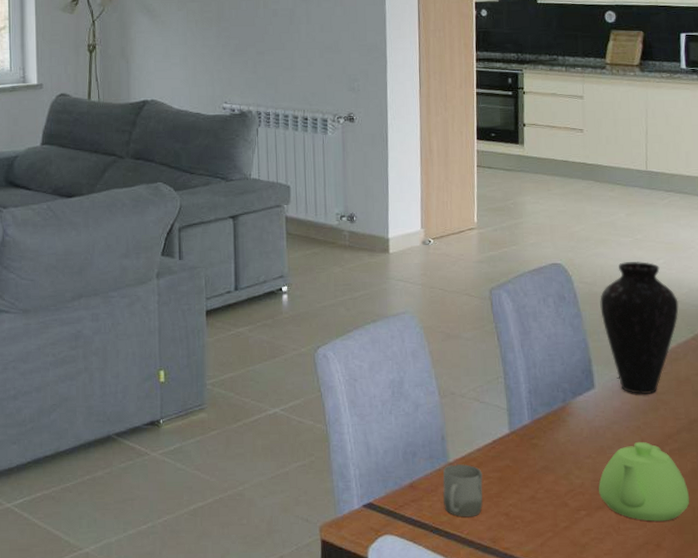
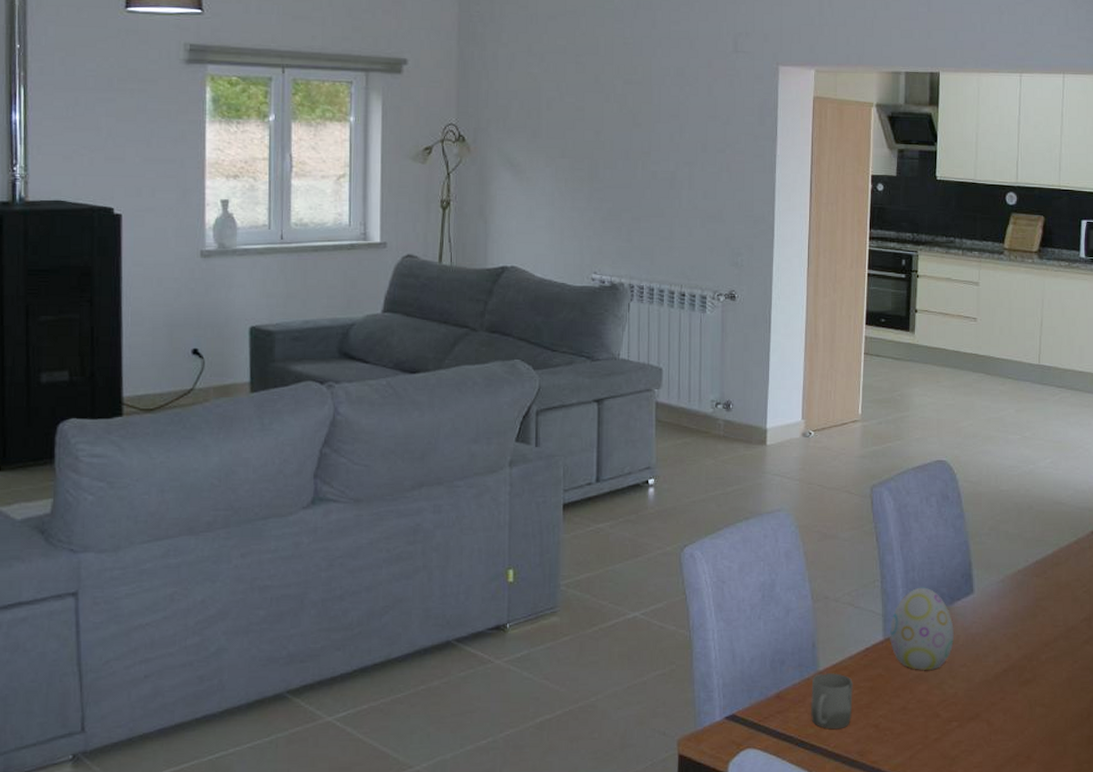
decorative egg: none [515,383,578,461] -> present [890,587,954,670]
teapot: present [599,441,690,522] -> none [972,649,1063,733]
vase: present [600,262,679,394] -> none [984,461,1063,600]

